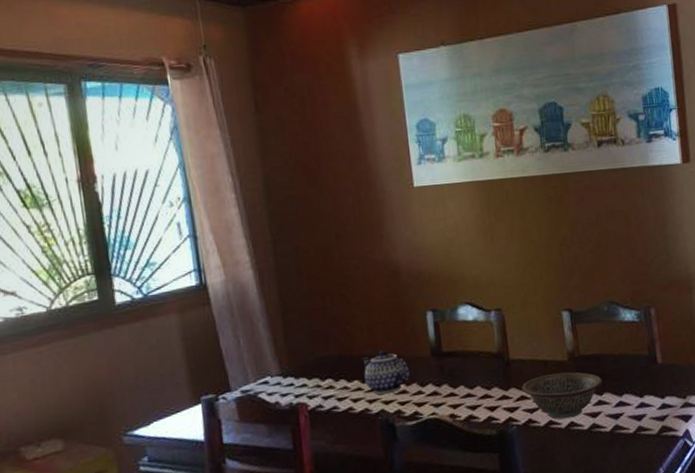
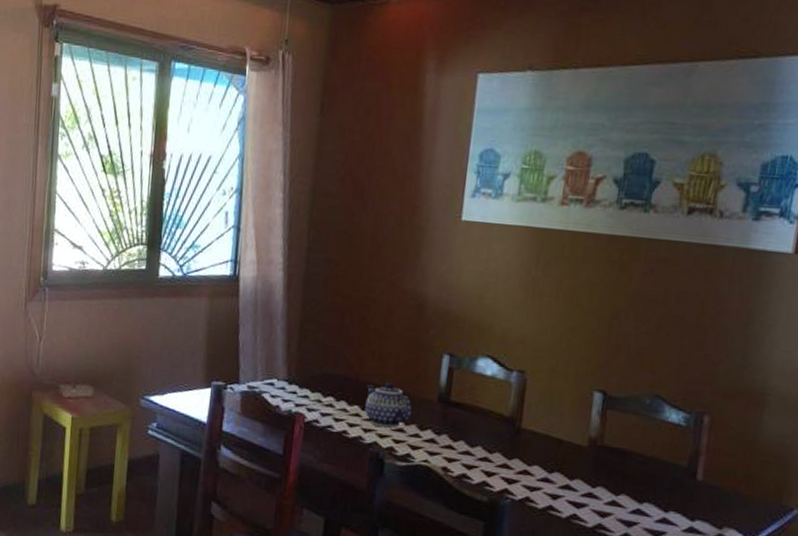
decorative bowl: present [521,372,603,419] -> none [526,454,623,510]

